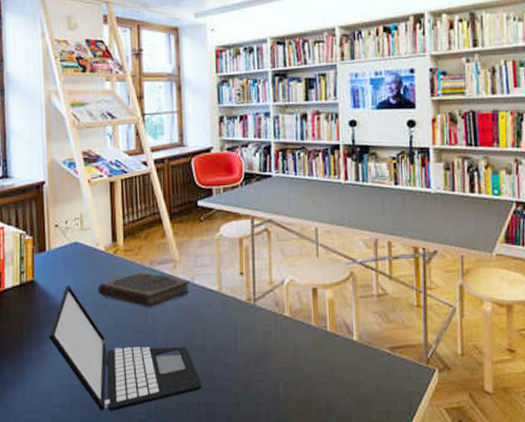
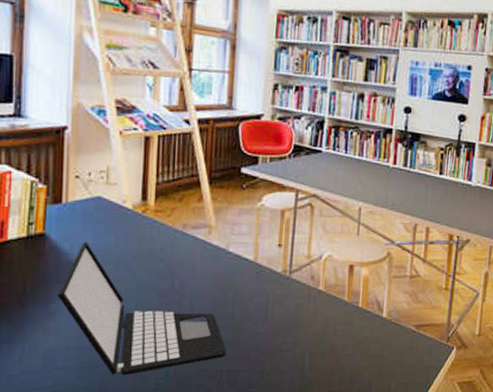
notebook: present [98,271,191,308] -> none [120,234,225,273]

